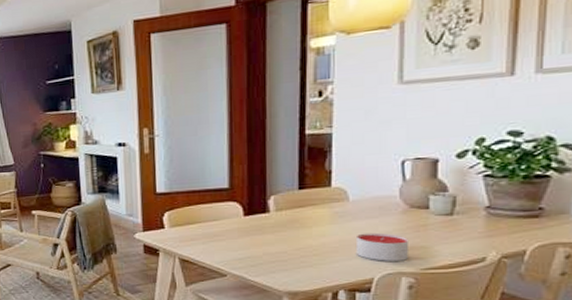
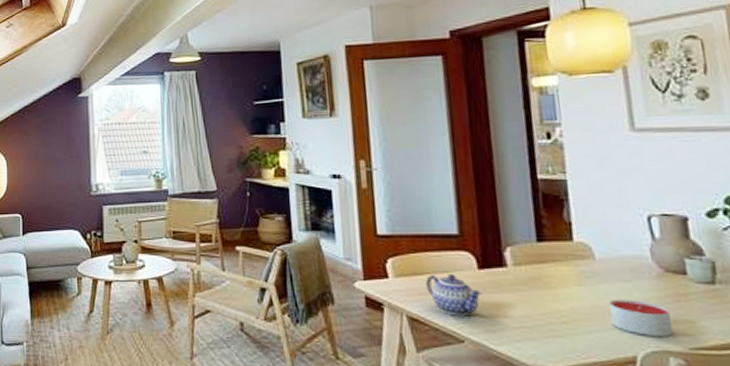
teapot: none [197,222,245,256] -> present [426,274,482,316]

